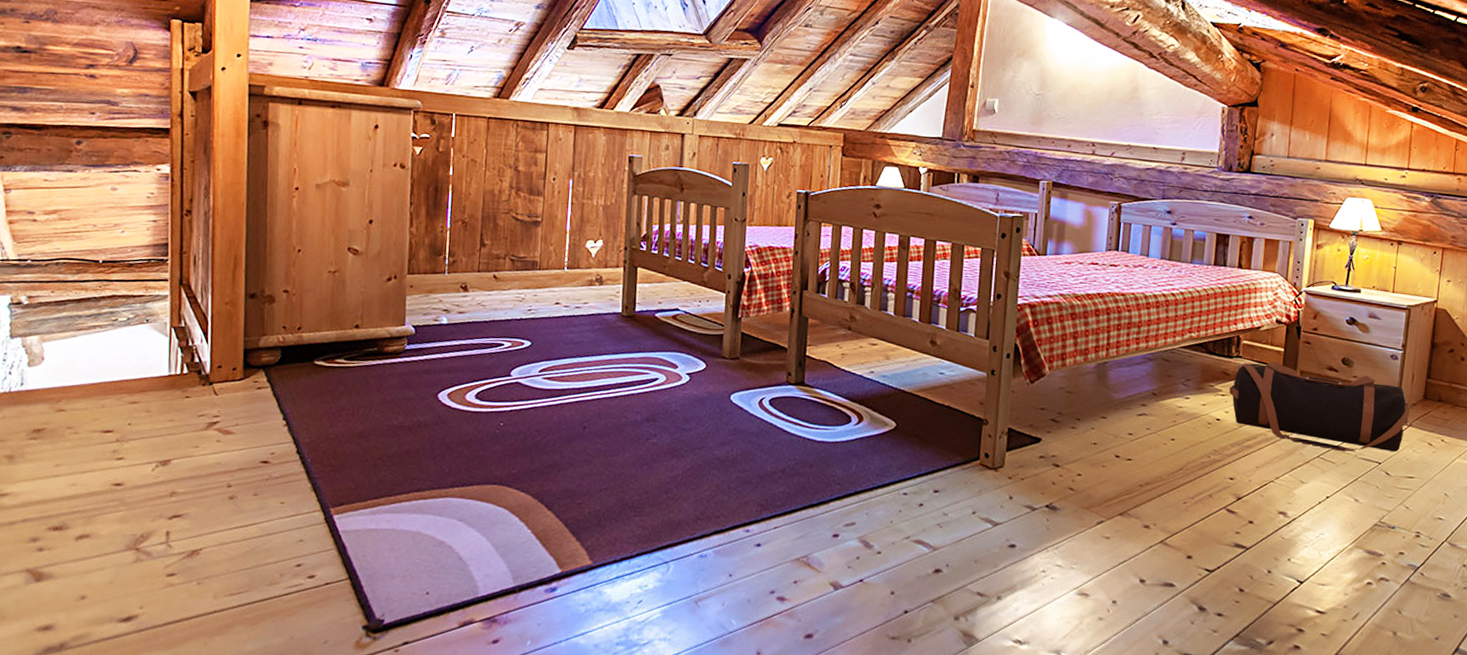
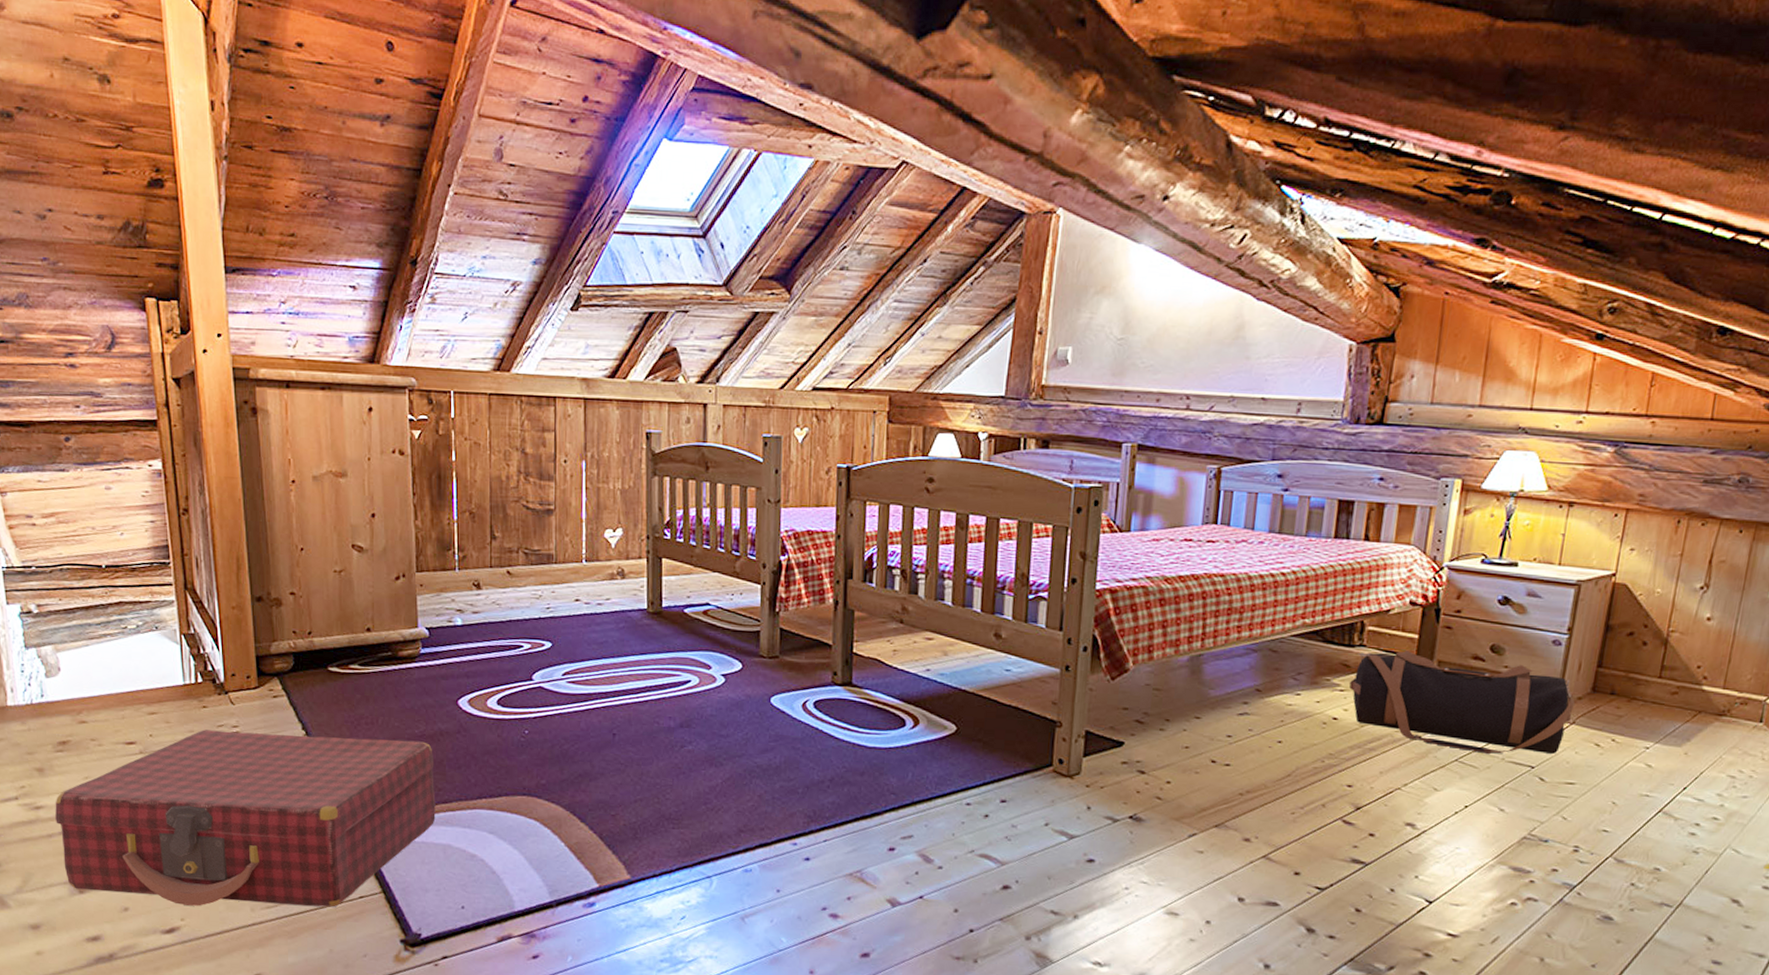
suitcase: none [19,419,411,594] -> present [54,729,436,907]

